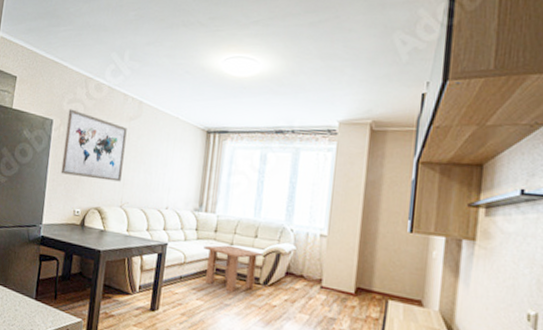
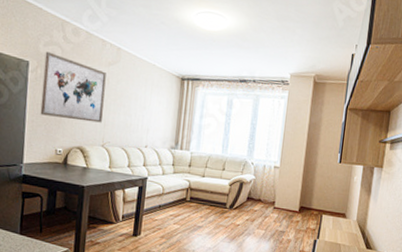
coffee table: present [204,245,263,293] -> none [179,177,230,216]

